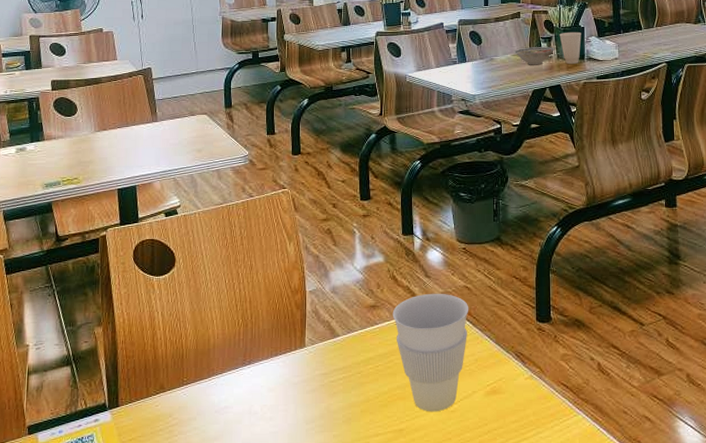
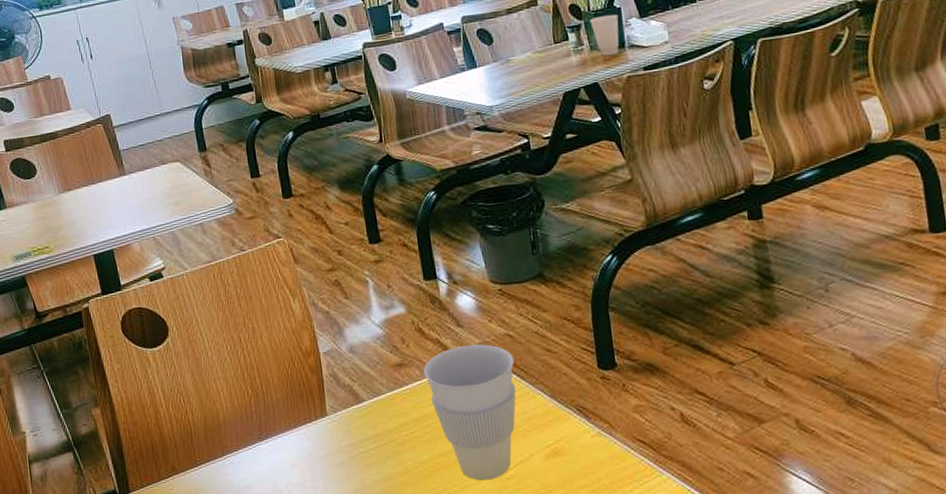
soup bowl: present [513,47,555,65] -> none [534,37,587,63]

